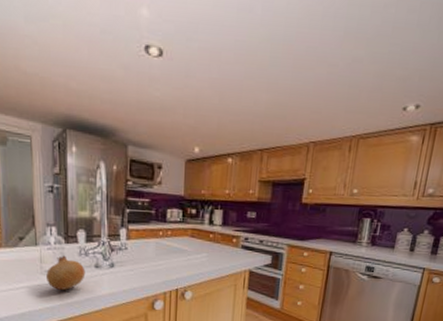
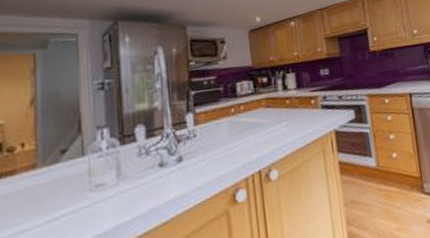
fruit: present [46,255,86,290] -> none [97,160,148,207]

